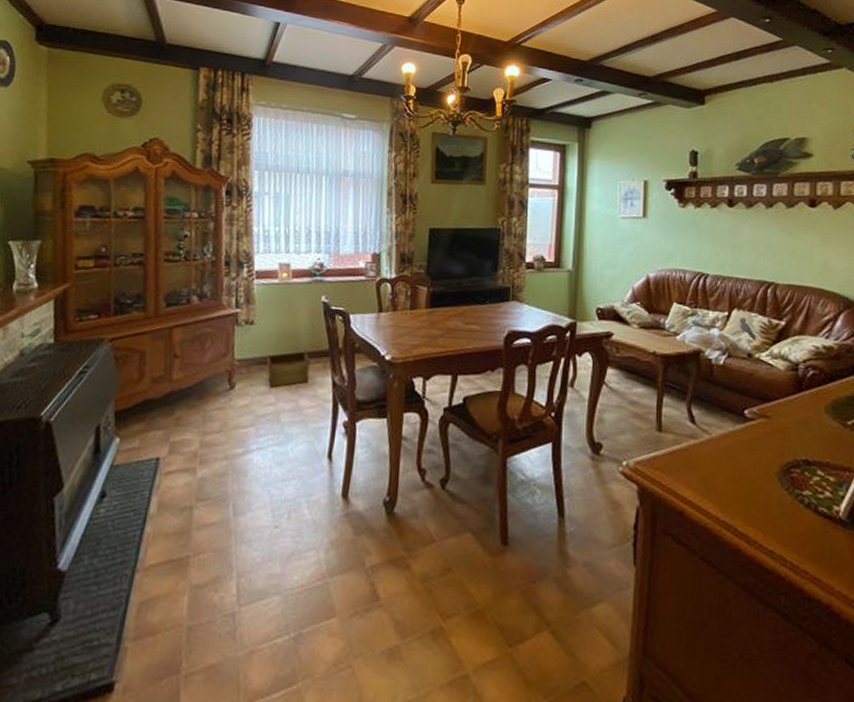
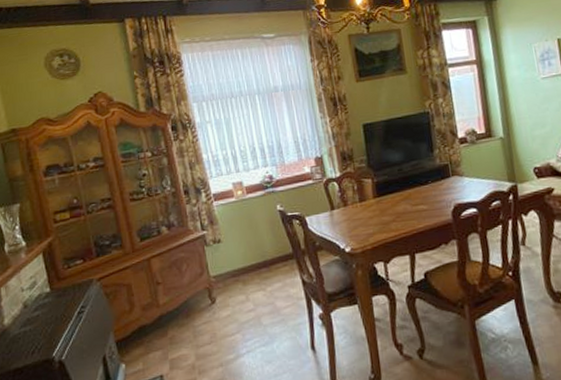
hamper: present [266,352,311,388] -> none [239,258,280,296]

